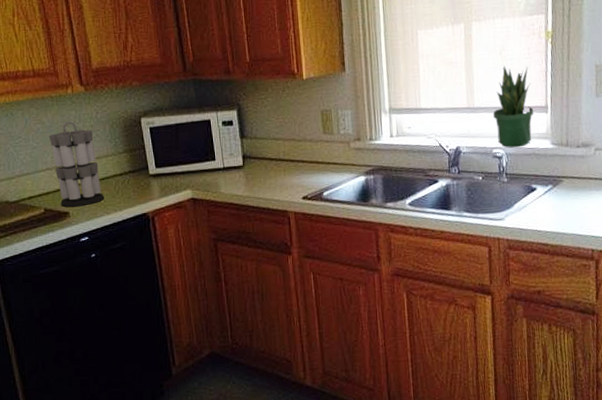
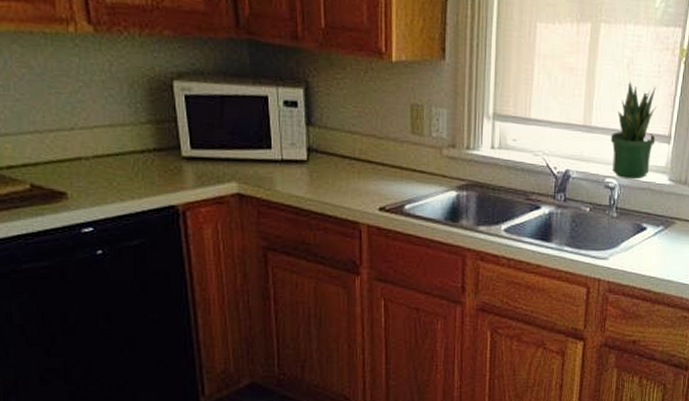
spice rack: present [48,122,105,207] -> none [38,71,118,187]

